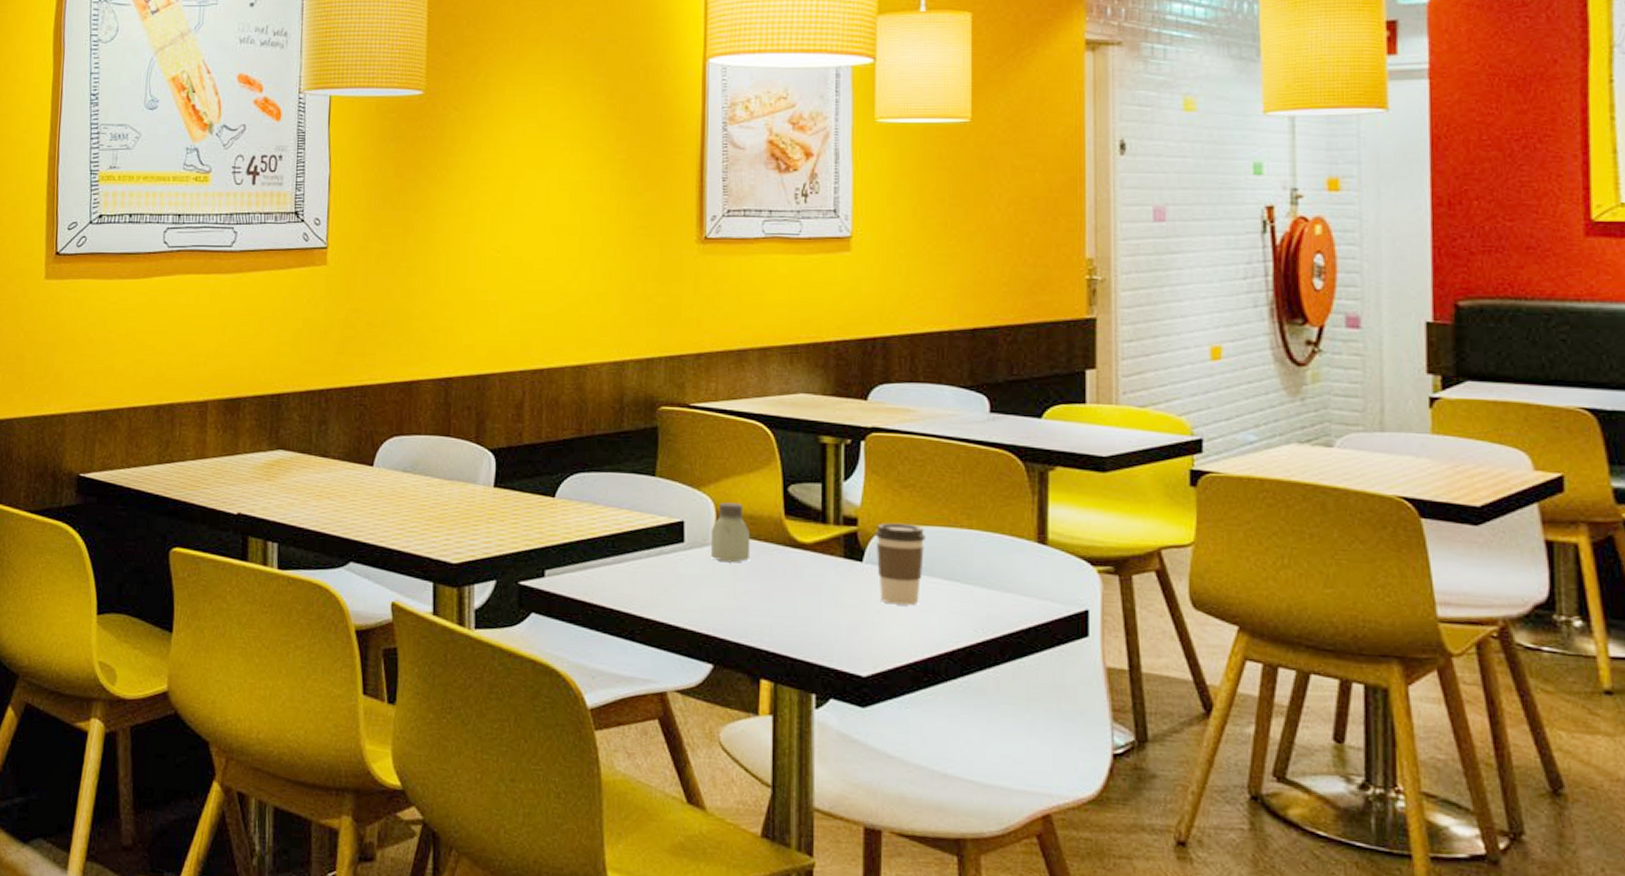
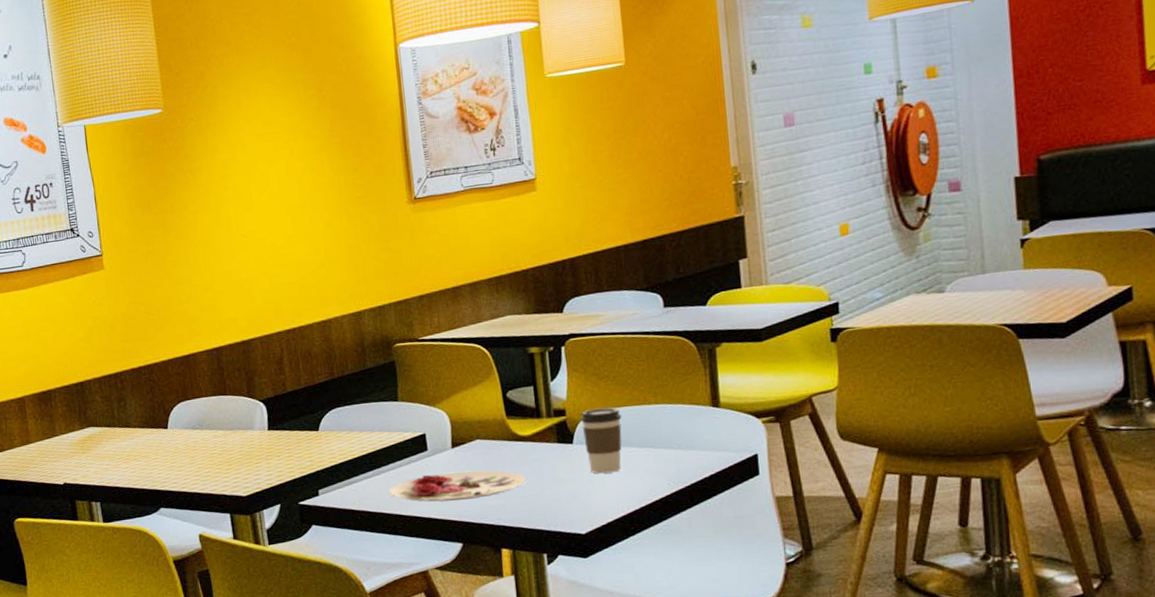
plate: none [631,571,801,612] -> present [389,470,526,502]
saltshaker: present [710,502,751,563] -> none [448,412,483,462]

